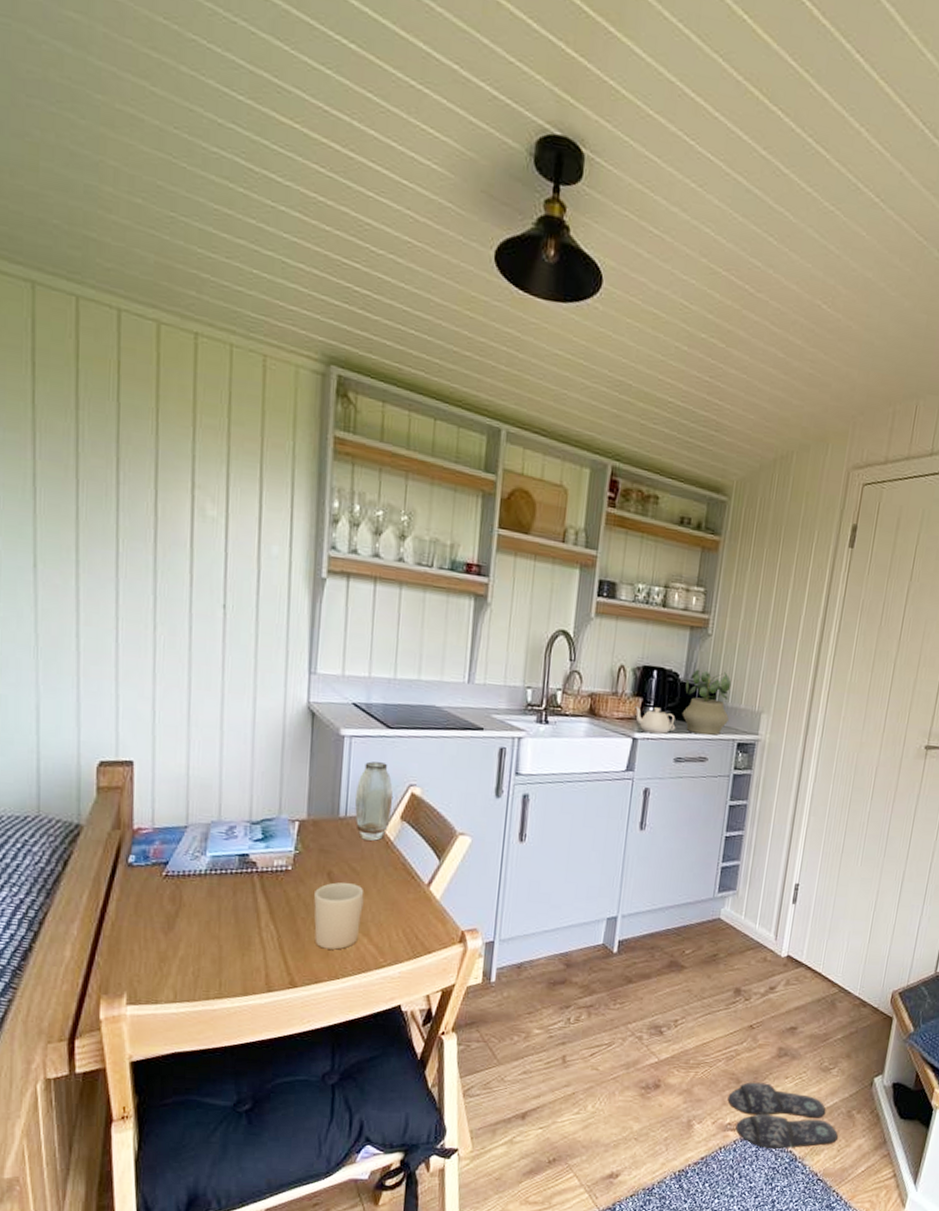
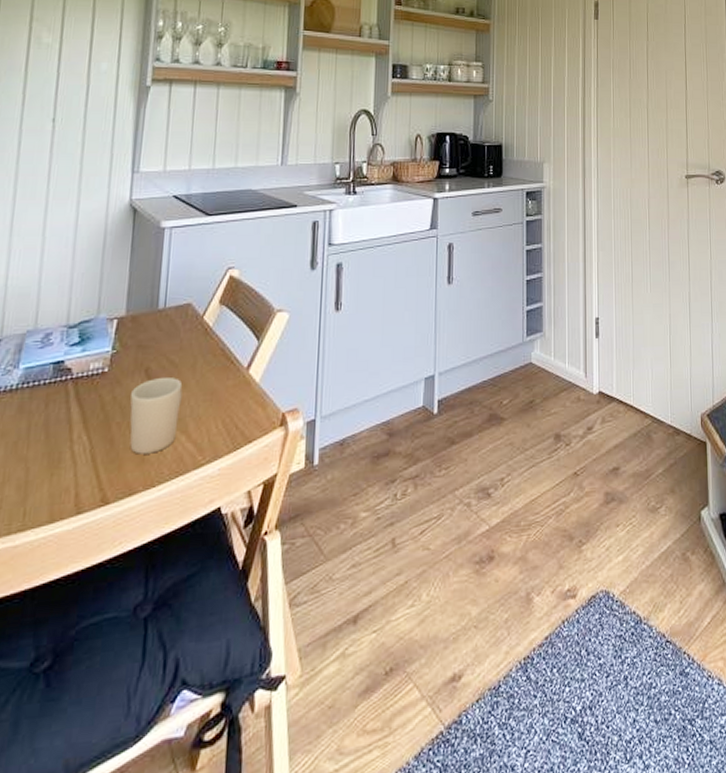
vase: present [355,761,393,841] -> none [174,249,212,329]
teapot: present [633,705,676,735] -> none [432,168,471,192]
potted plant: present [682,669,732,736] -> none [475,131,516,188]
slippers: present [727,1082,838,1150] -> none [563,535,678,614]

